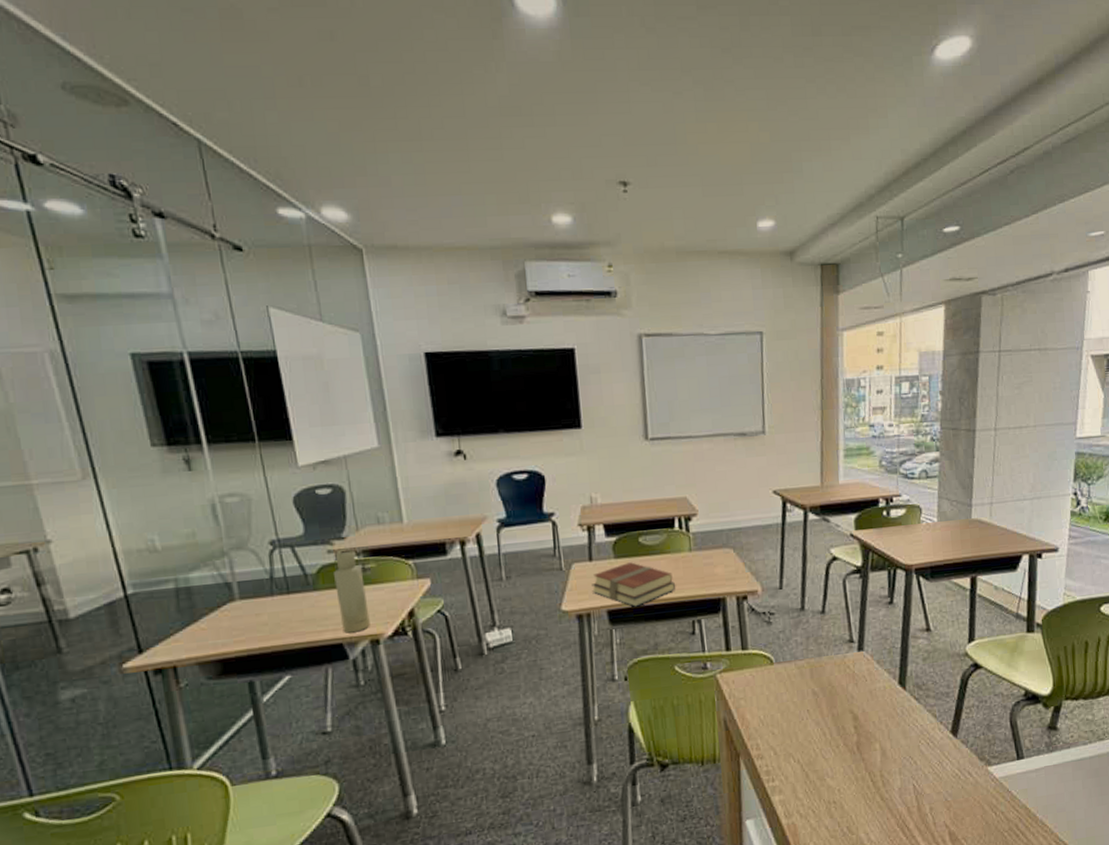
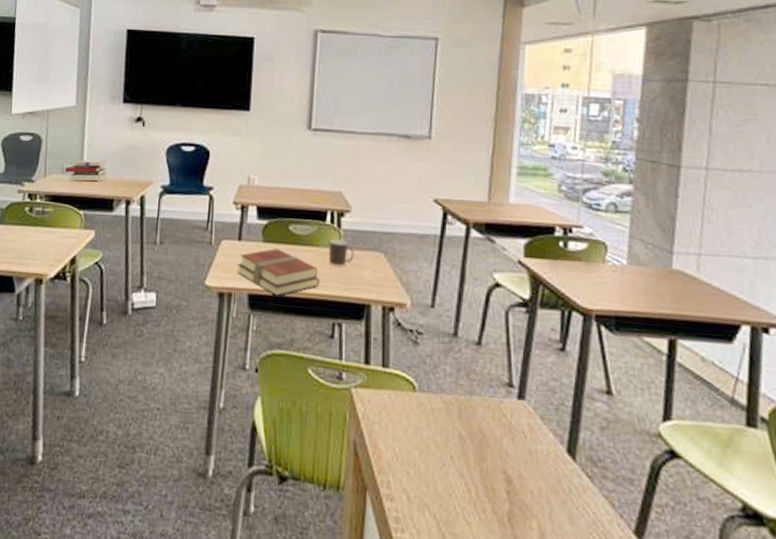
bottle: present [334,547,370,633] -> none [15,189,42,269]
books: none [380,502,433,531] -> present [65,159,107,182]
mug: none [679,542,705,570] -> present [328,239,354,268]

